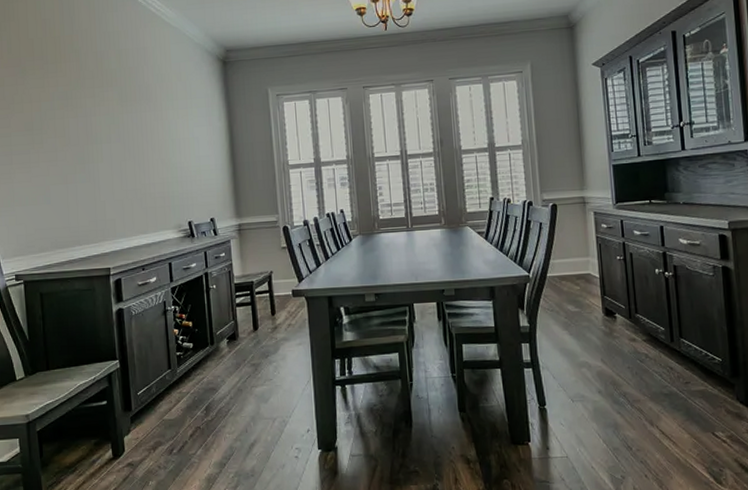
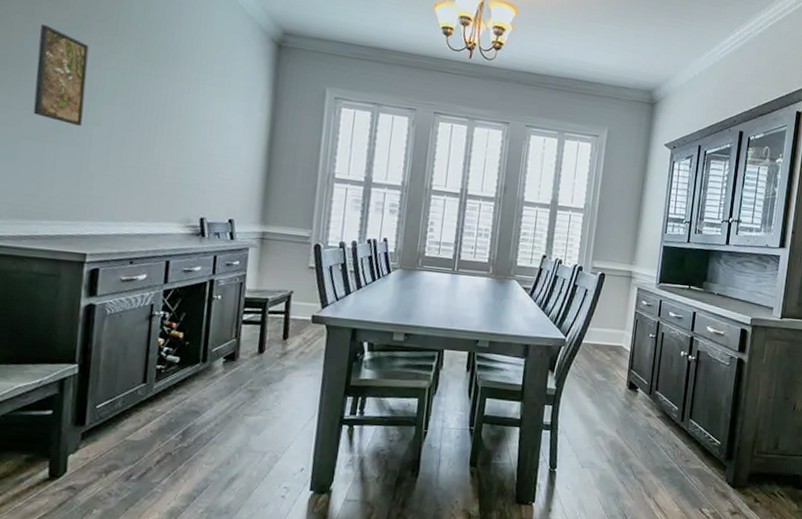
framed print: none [50,92,91,166] -> present [33,25,89,126]

